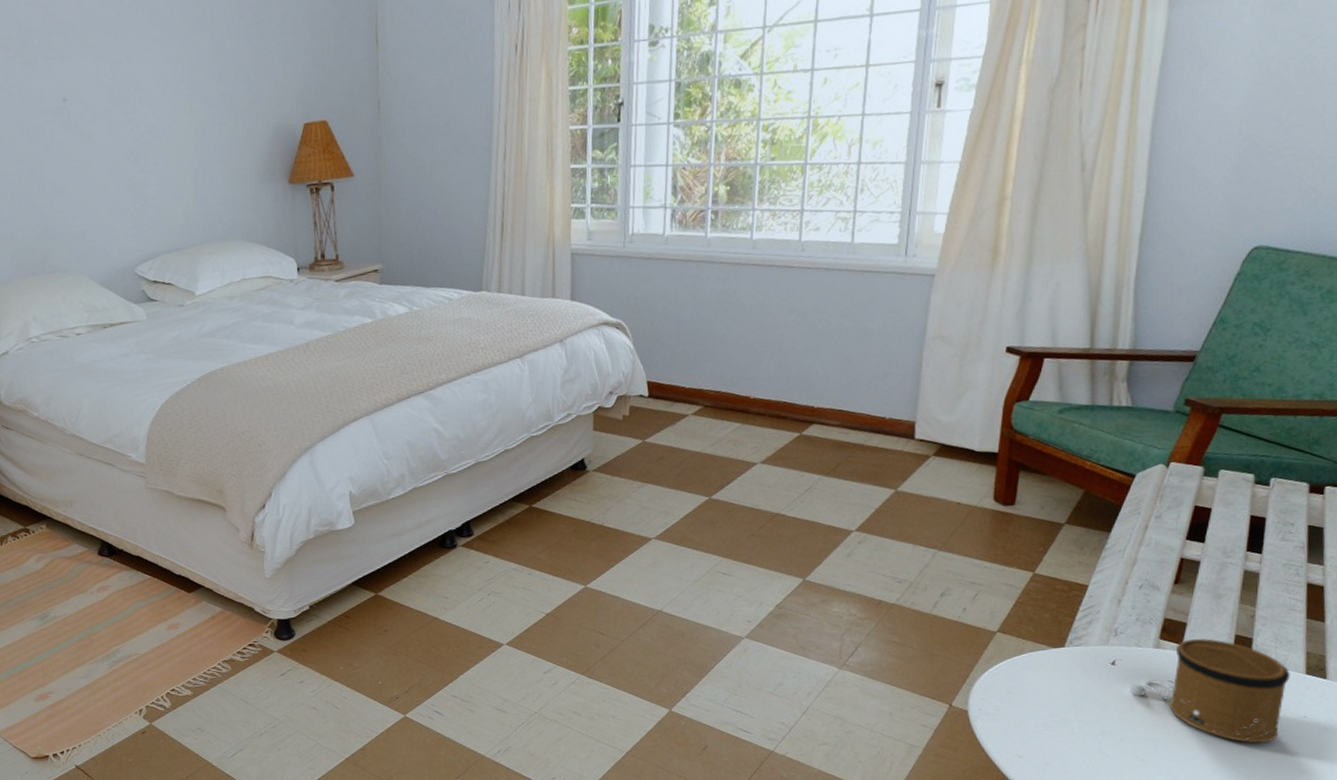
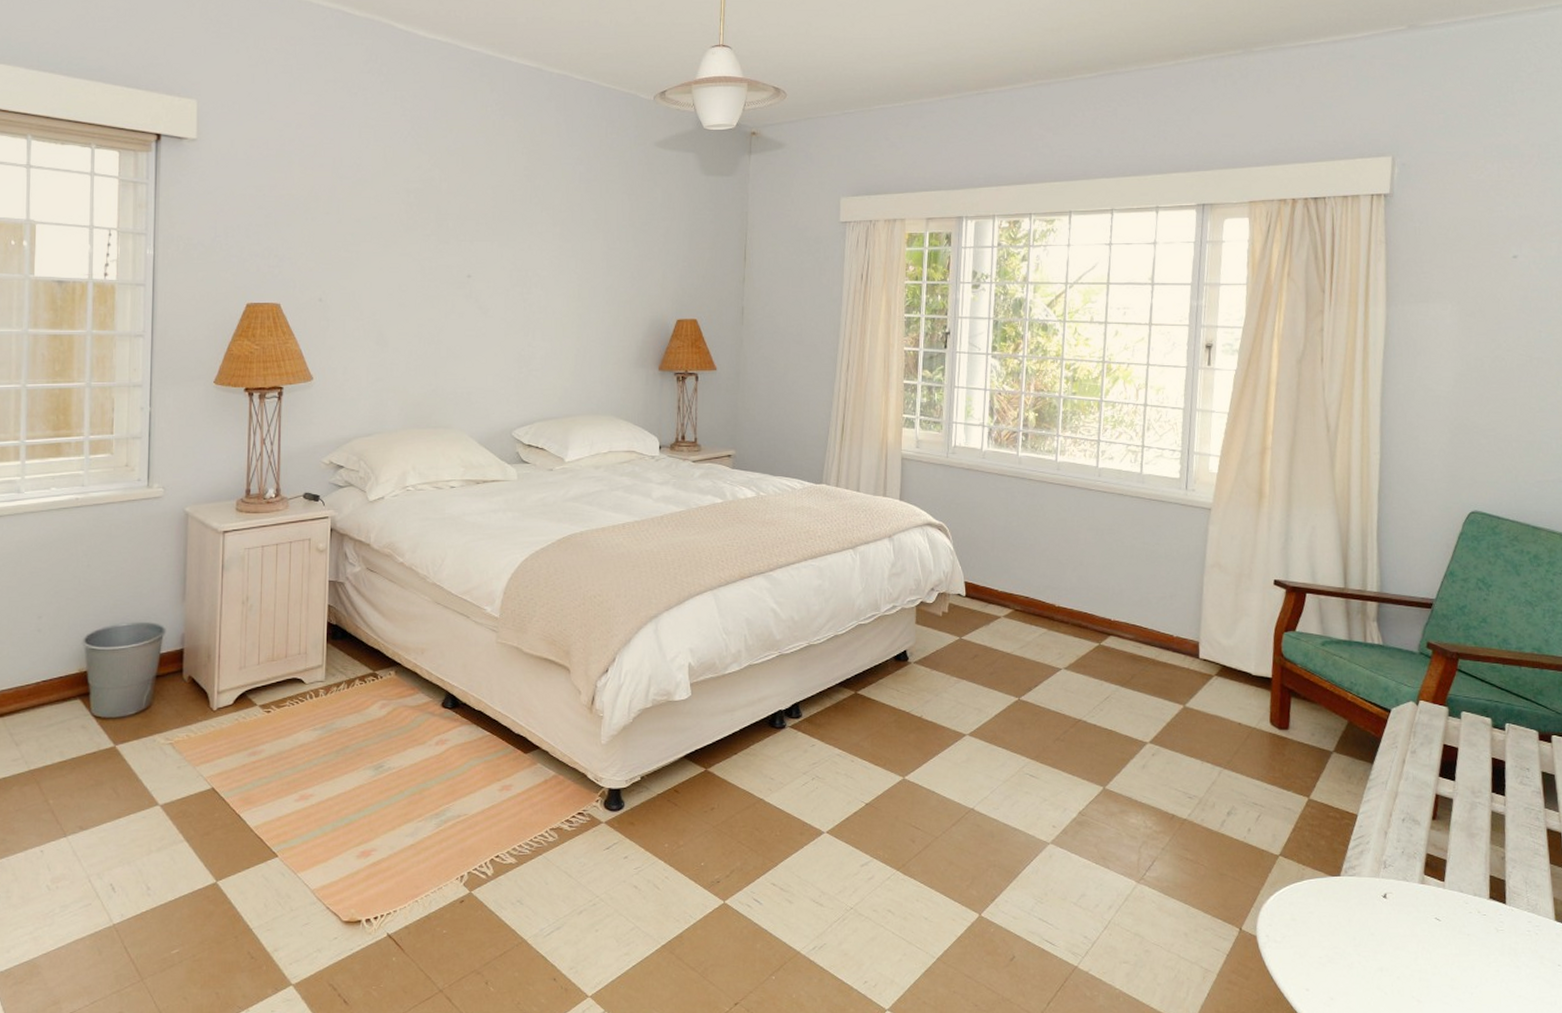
speaker: present [1130,638,1290,744] -> none [1401,876,1542,990]

